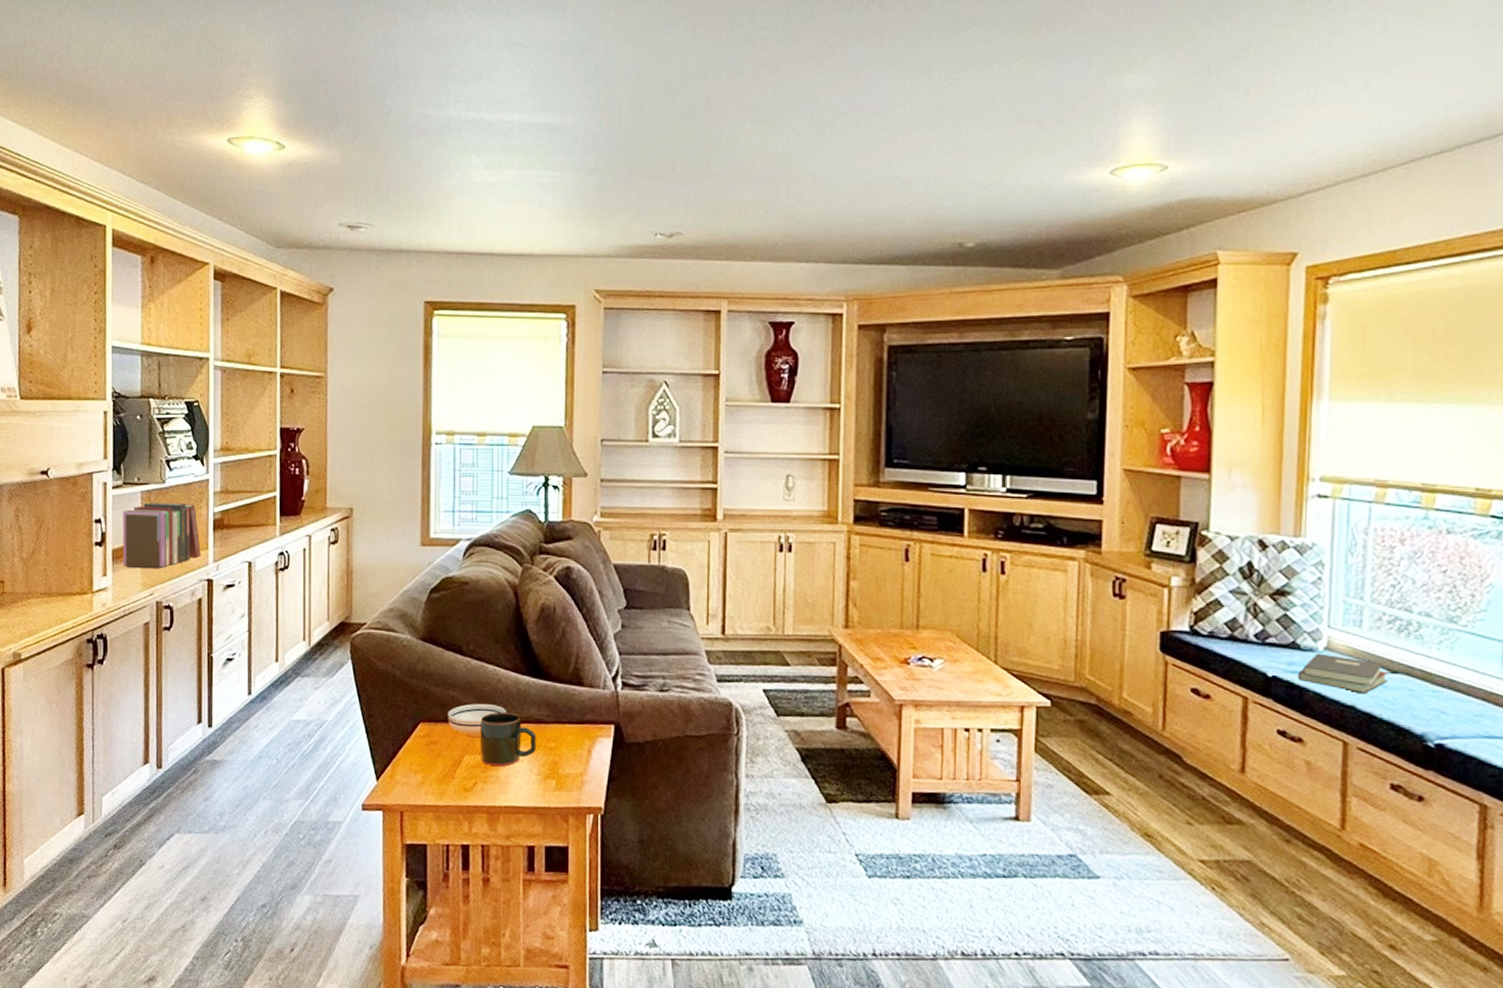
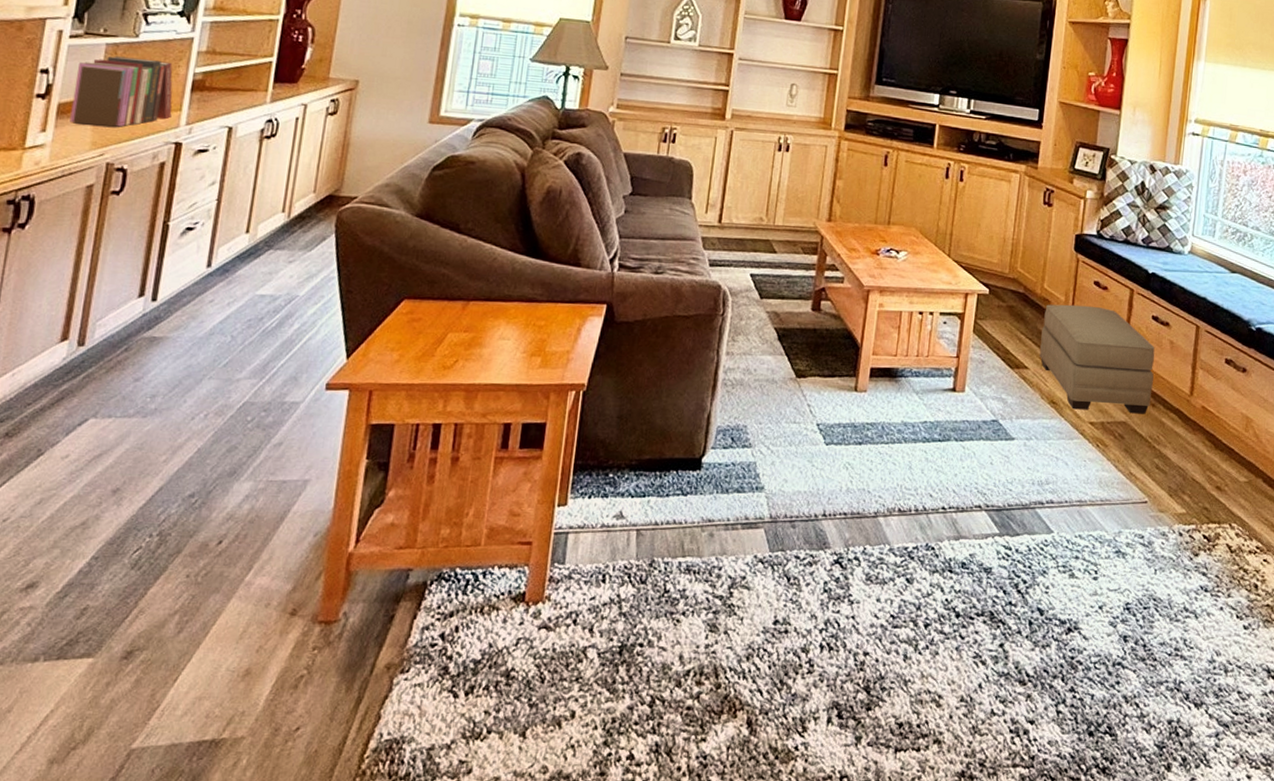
bowl: present [447,704,506,738] -> none [434,281,499,316]
mug: present [479,711,536,767] -> none [465,290,527,345]
ottoman: none [1124,717,1285,852] -> present [1039,304,1155,414]
hardback book: present [1297,653,1389,694] -> none [1169,255,1230,289]

